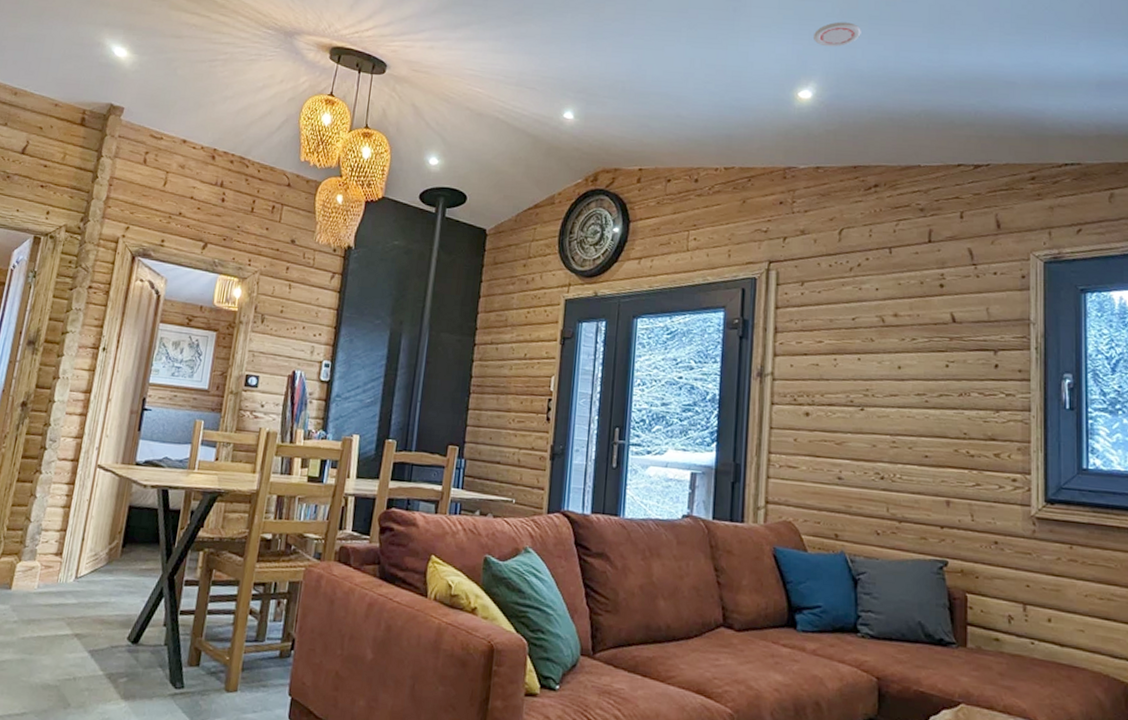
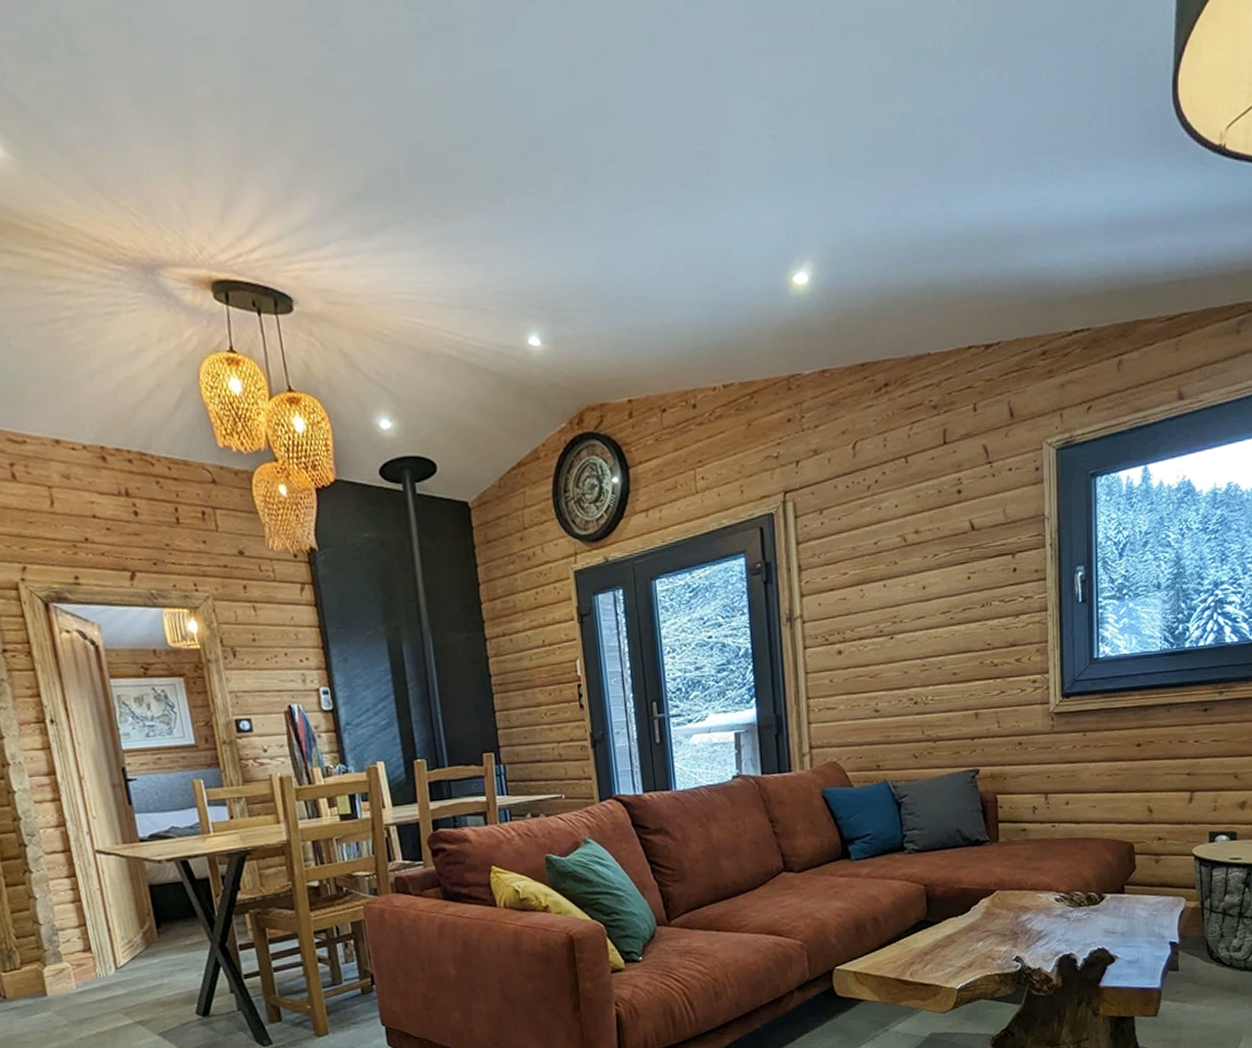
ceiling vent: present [813,22,861,47] -> none [801,174,855,211]

